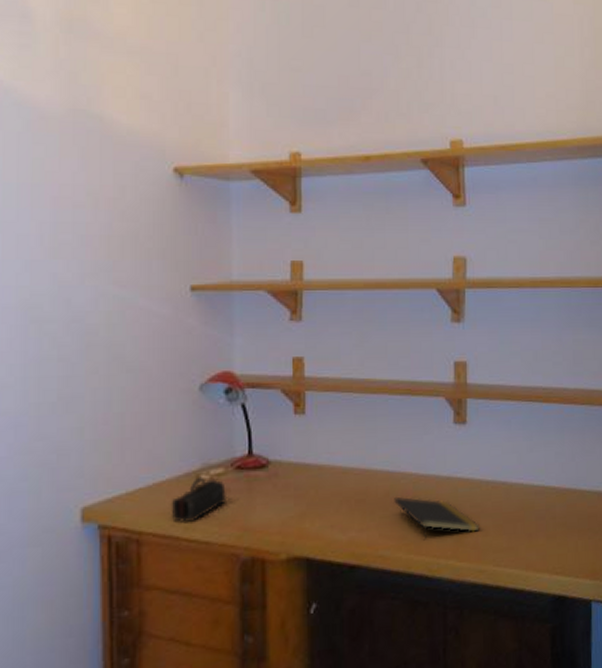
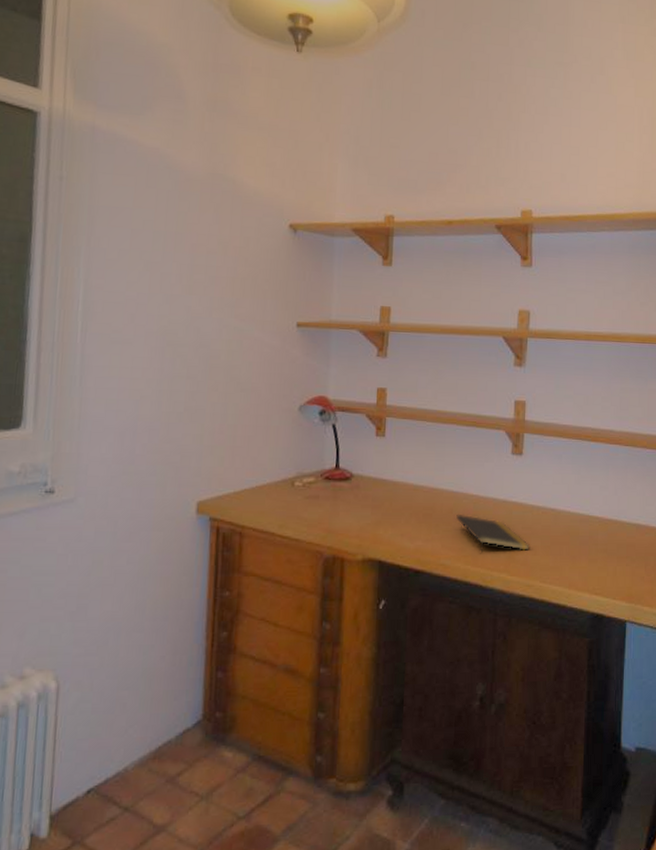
pencil case: present [171,476,228,523] -> none [269,483,316,522]

